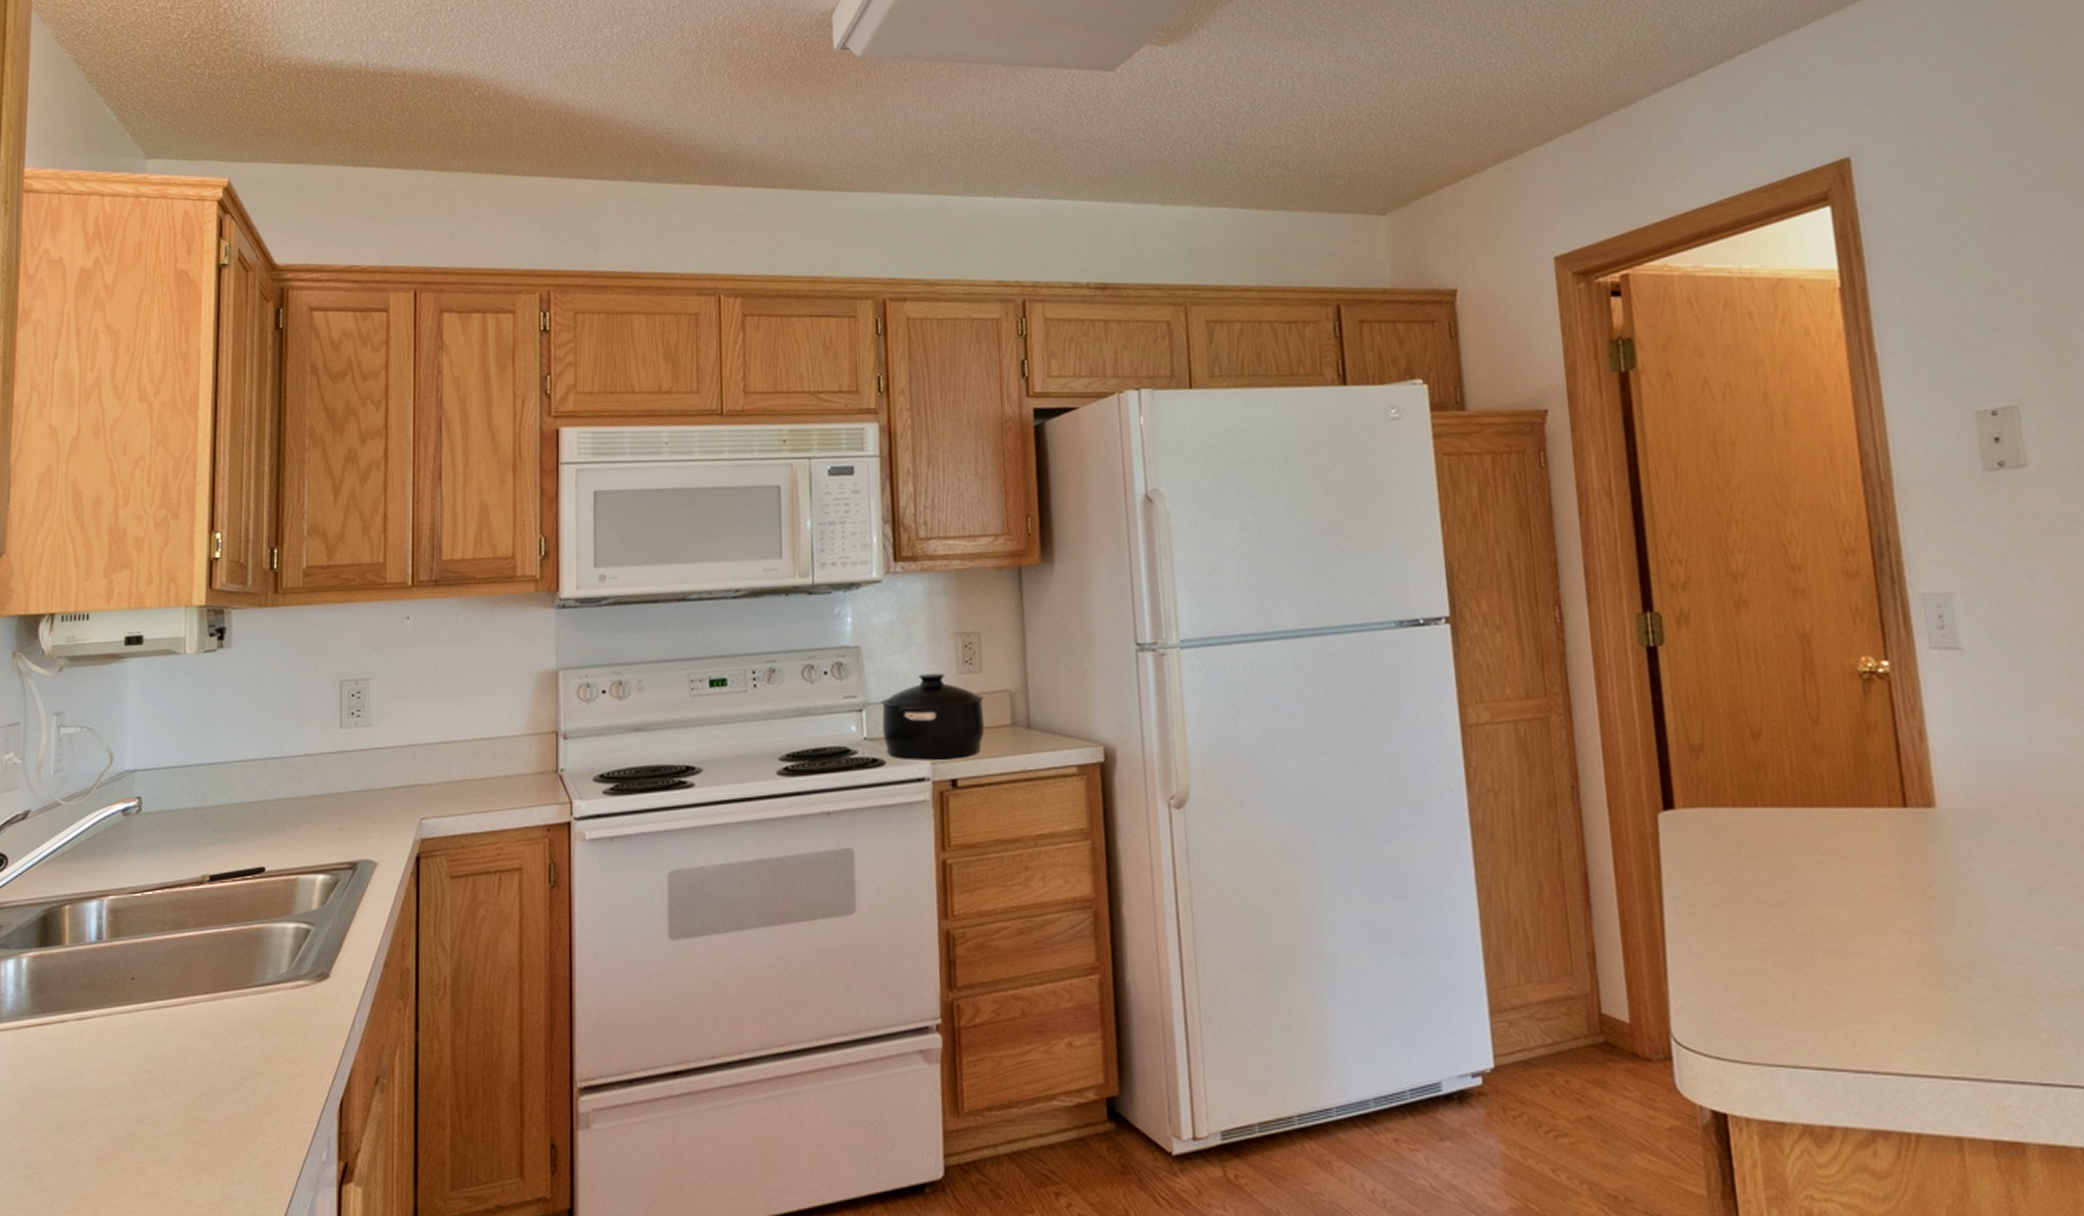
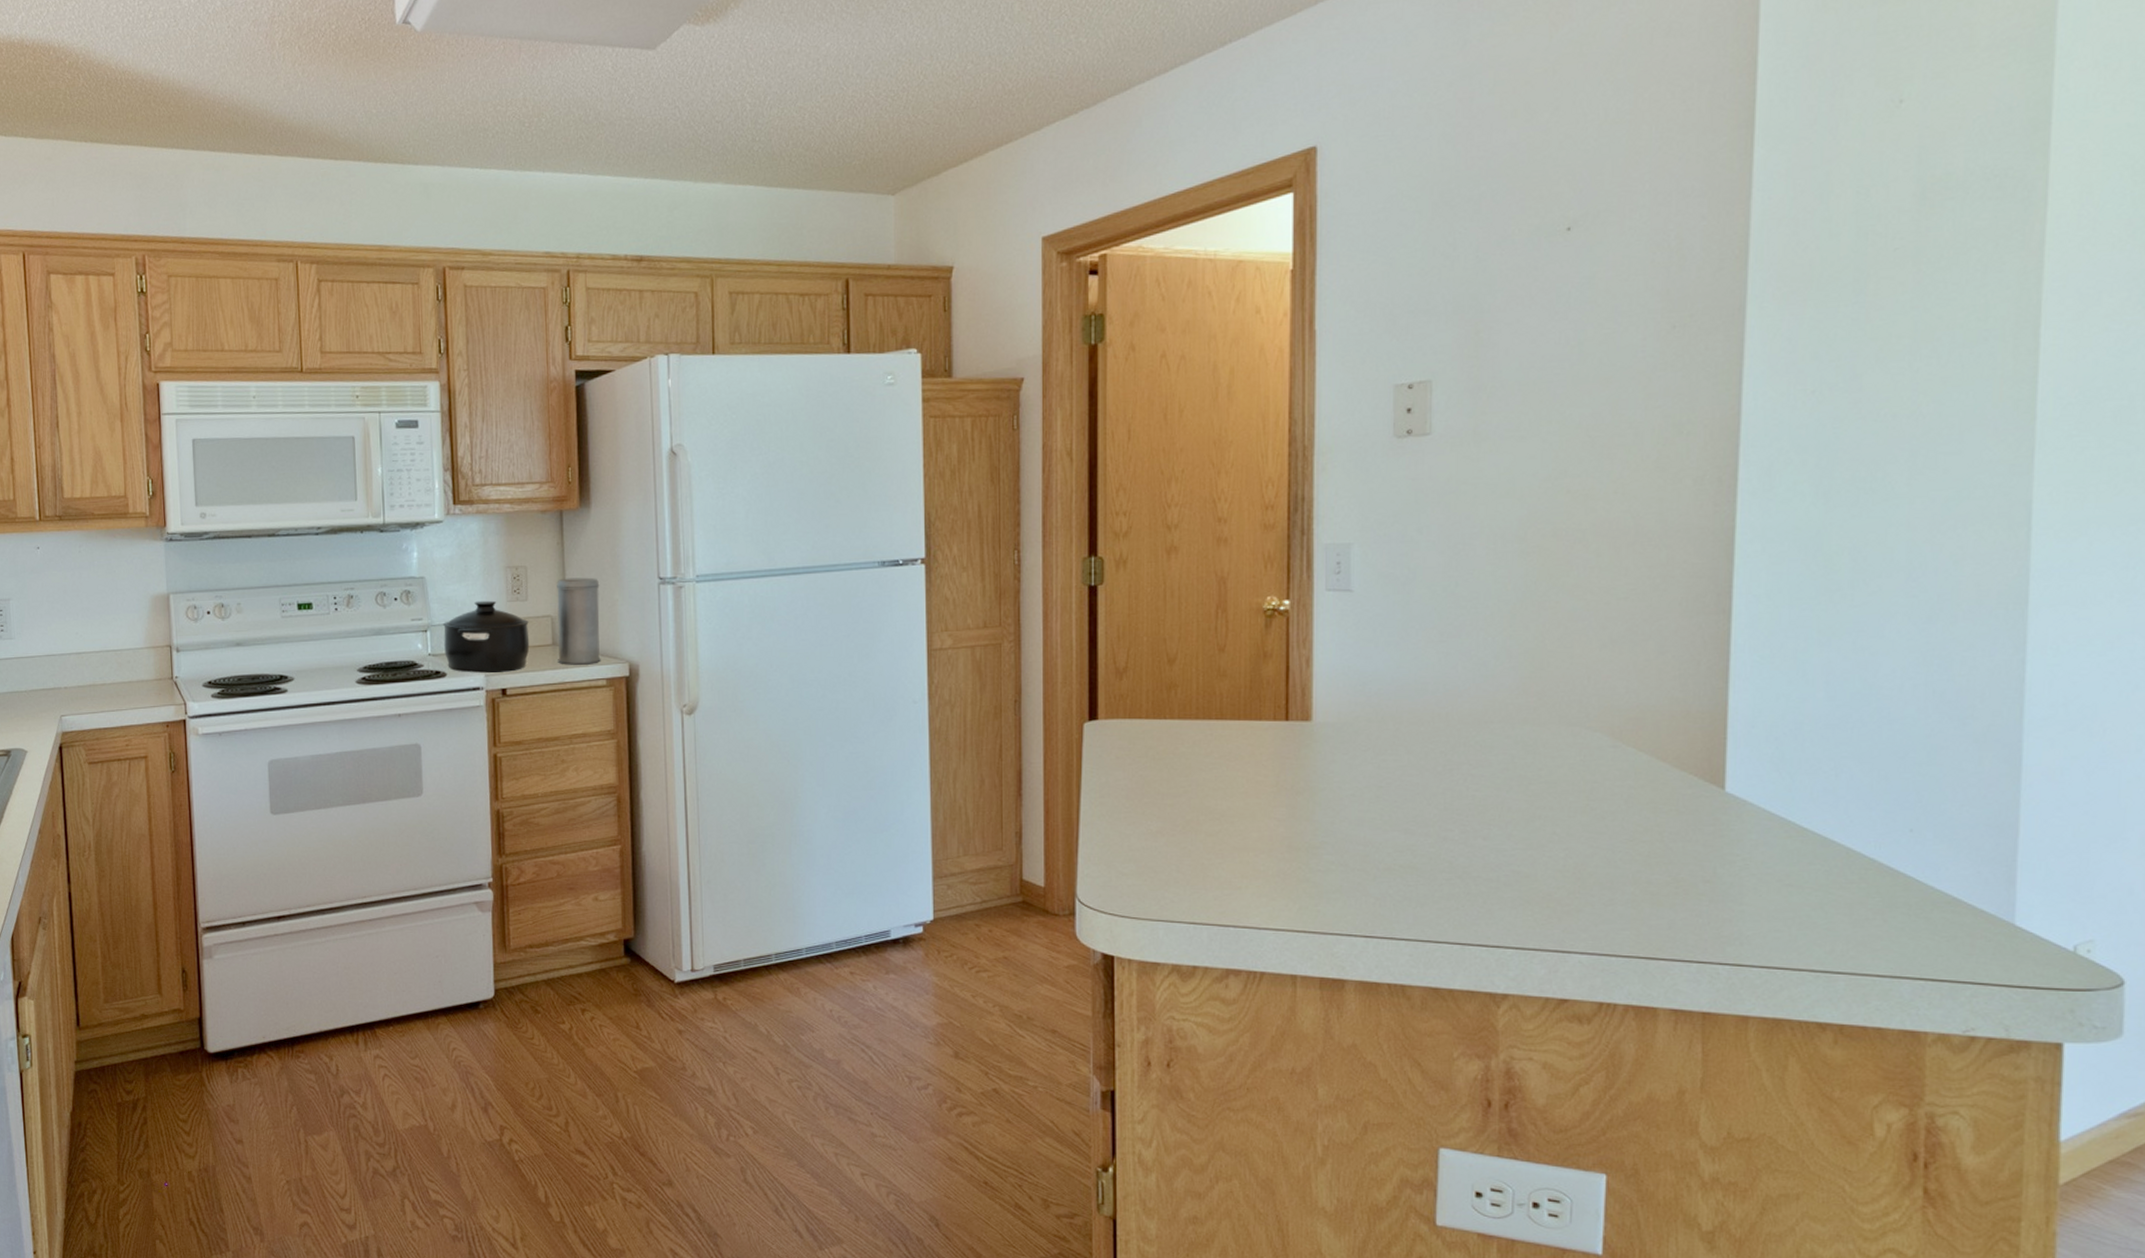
canister: none [1016,644,1070,750] -> present [557,577,601,665]

